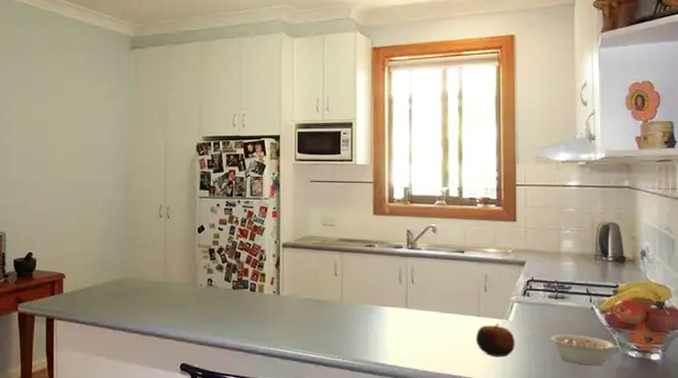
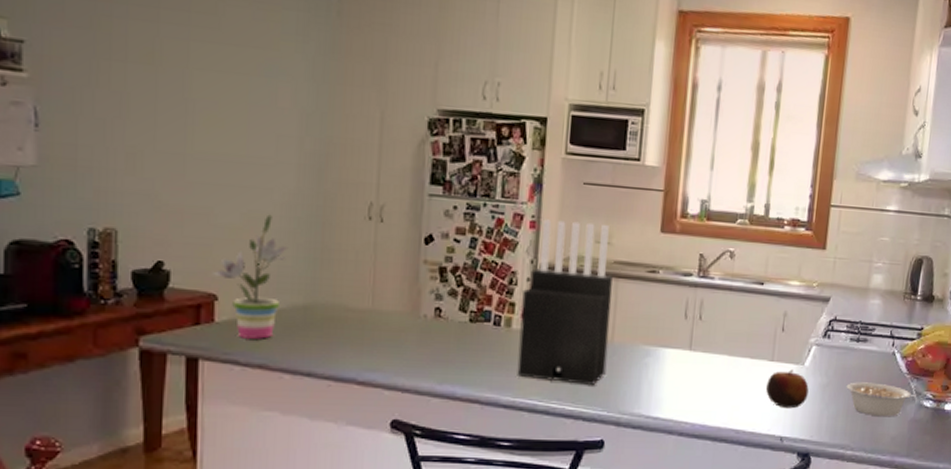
potted plant: none [61,217,109,305] -> present [212,214,289,340]
knife block: none [269,210,339,337] -> present [517,219,613,385]

